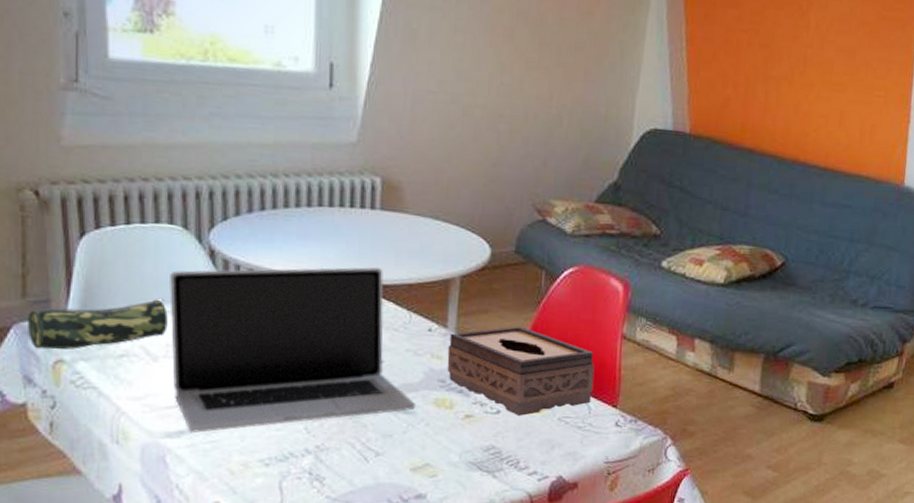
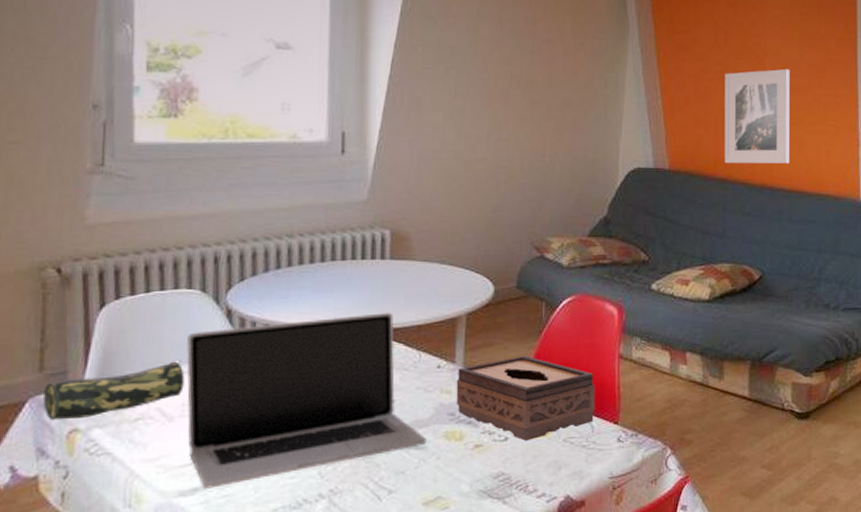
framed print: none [752,24,837,137] -> present [724,68,790,164]

